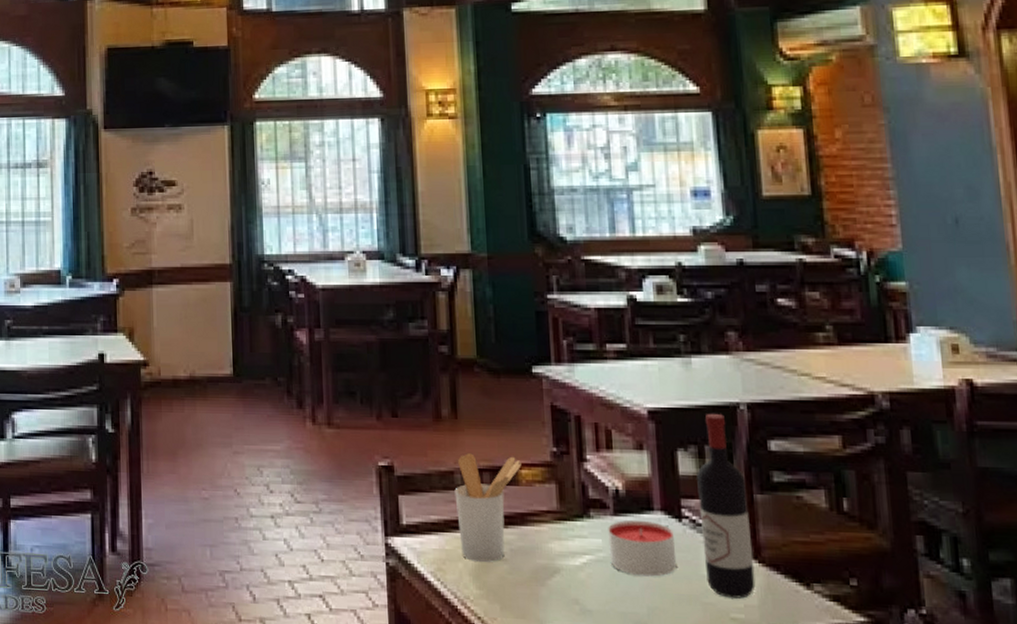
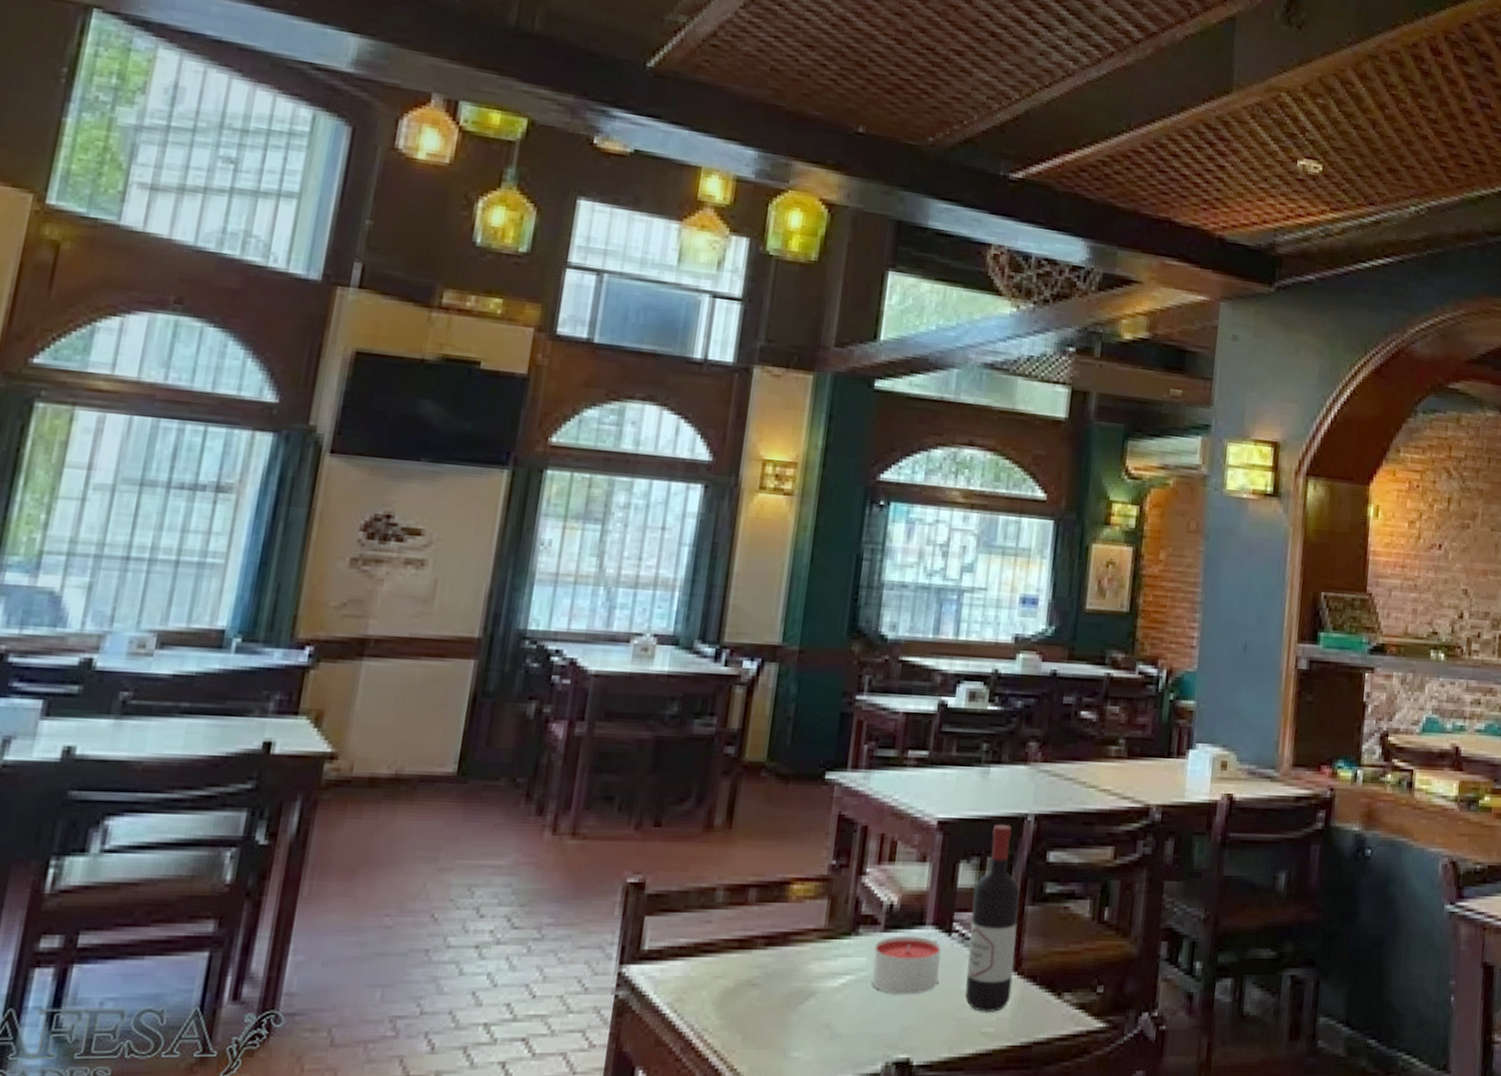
utensil holder: present [454,453,522,562] -> none [708,867,795,988]

